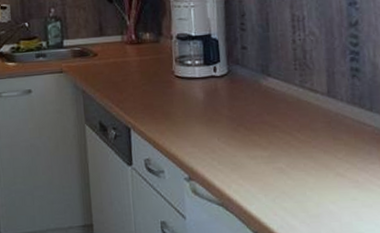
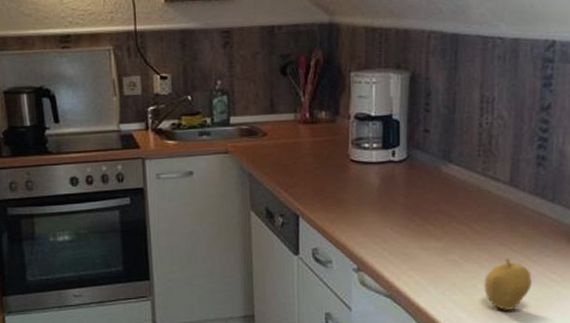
fruit: none [312,165,361,218] -> present [483,258,533,311]

